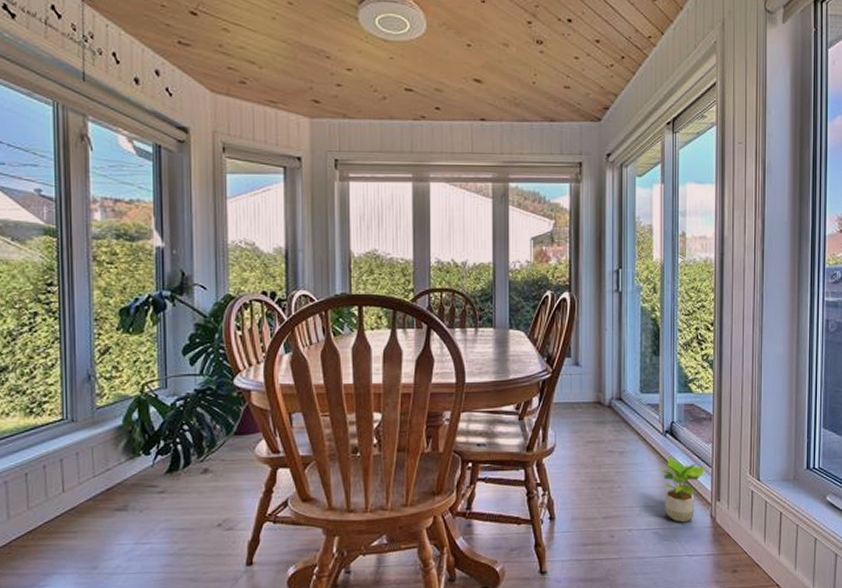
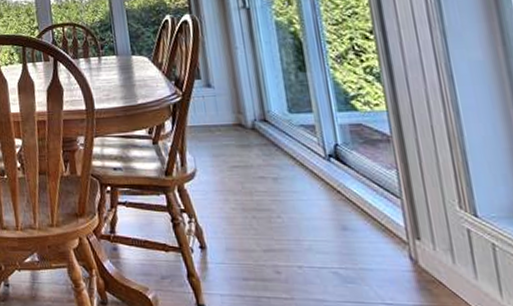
potted plant: present [658,456,706,523] -> none [325,184,393,264]

